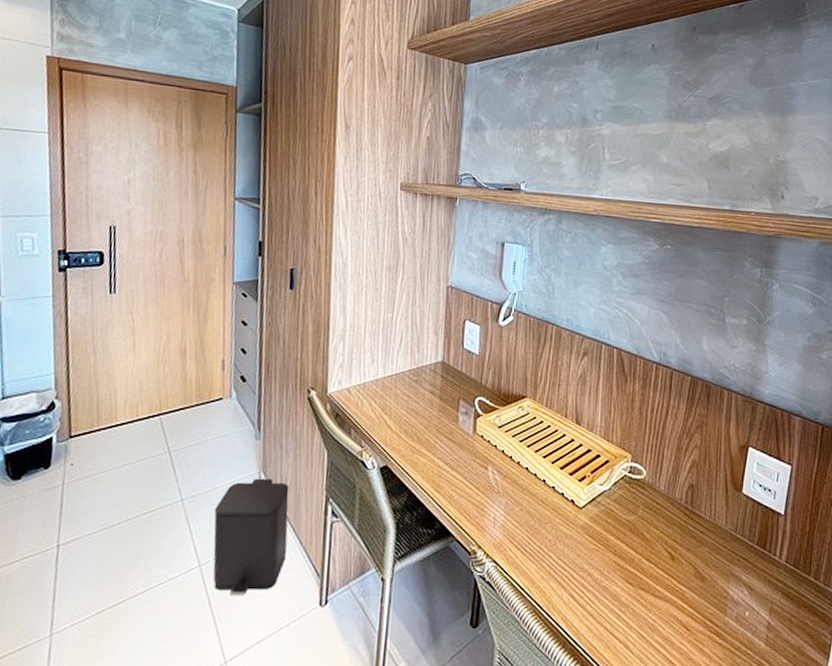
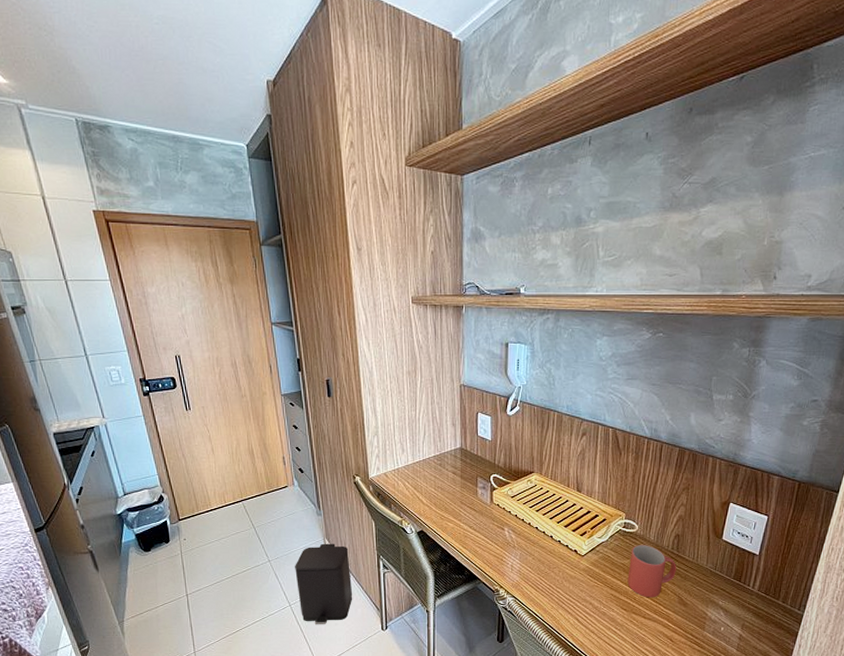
mug: none [633,496,691,568] -> present [627,545,677,598]

